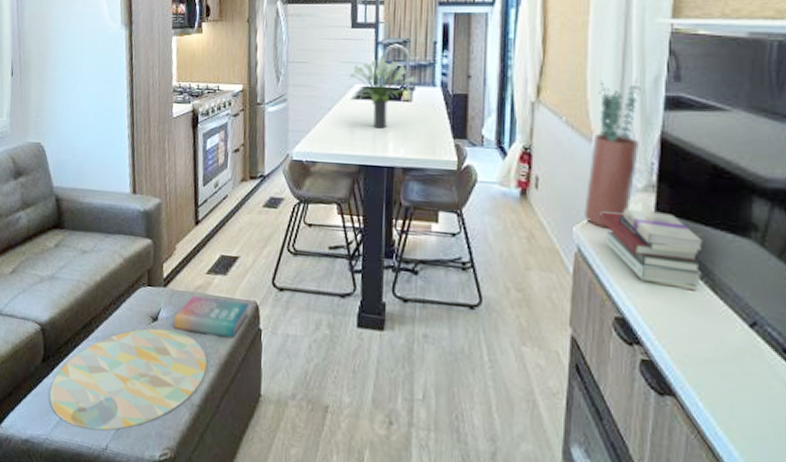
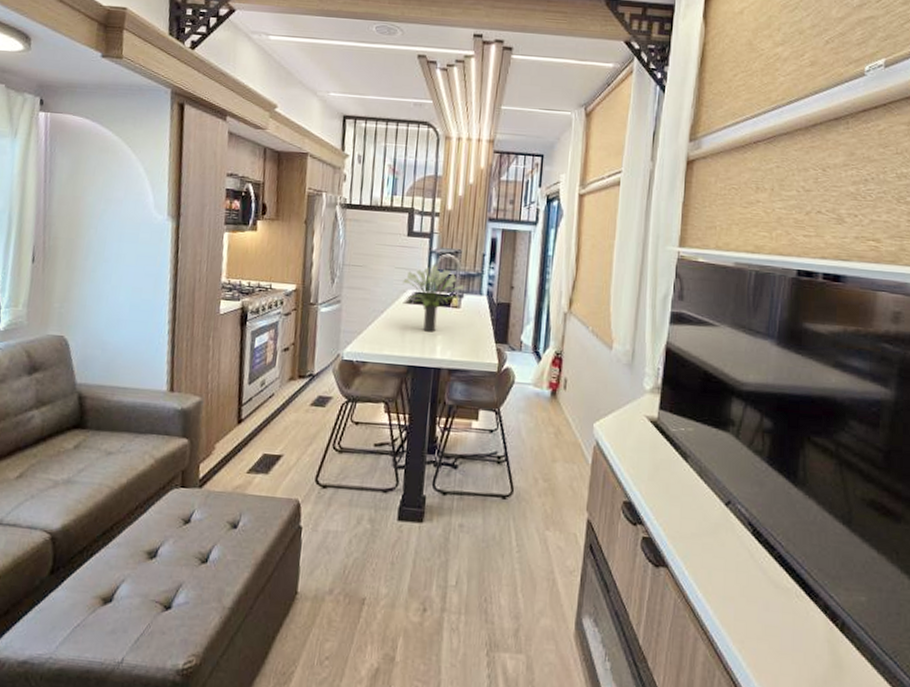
decorative tray: present [49,328,208,432] -> none [56,531,243,645]
book: present [173,295,250,338] -> none [207,496,291,536]
vase: present [584,78,641,228] -> none [603,296,653,424]
books: present [600,208,703,291] -> none [615,407,694,477]

